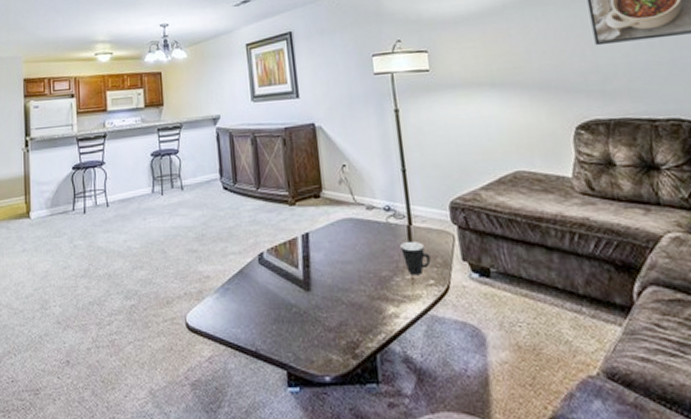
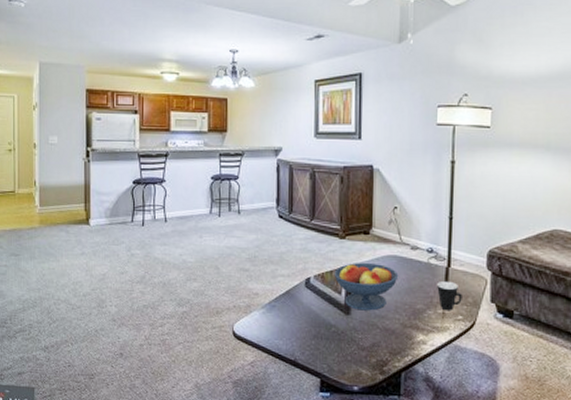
fruit bowl: none [287,229,358,285] -> present [334,263,399,311]

